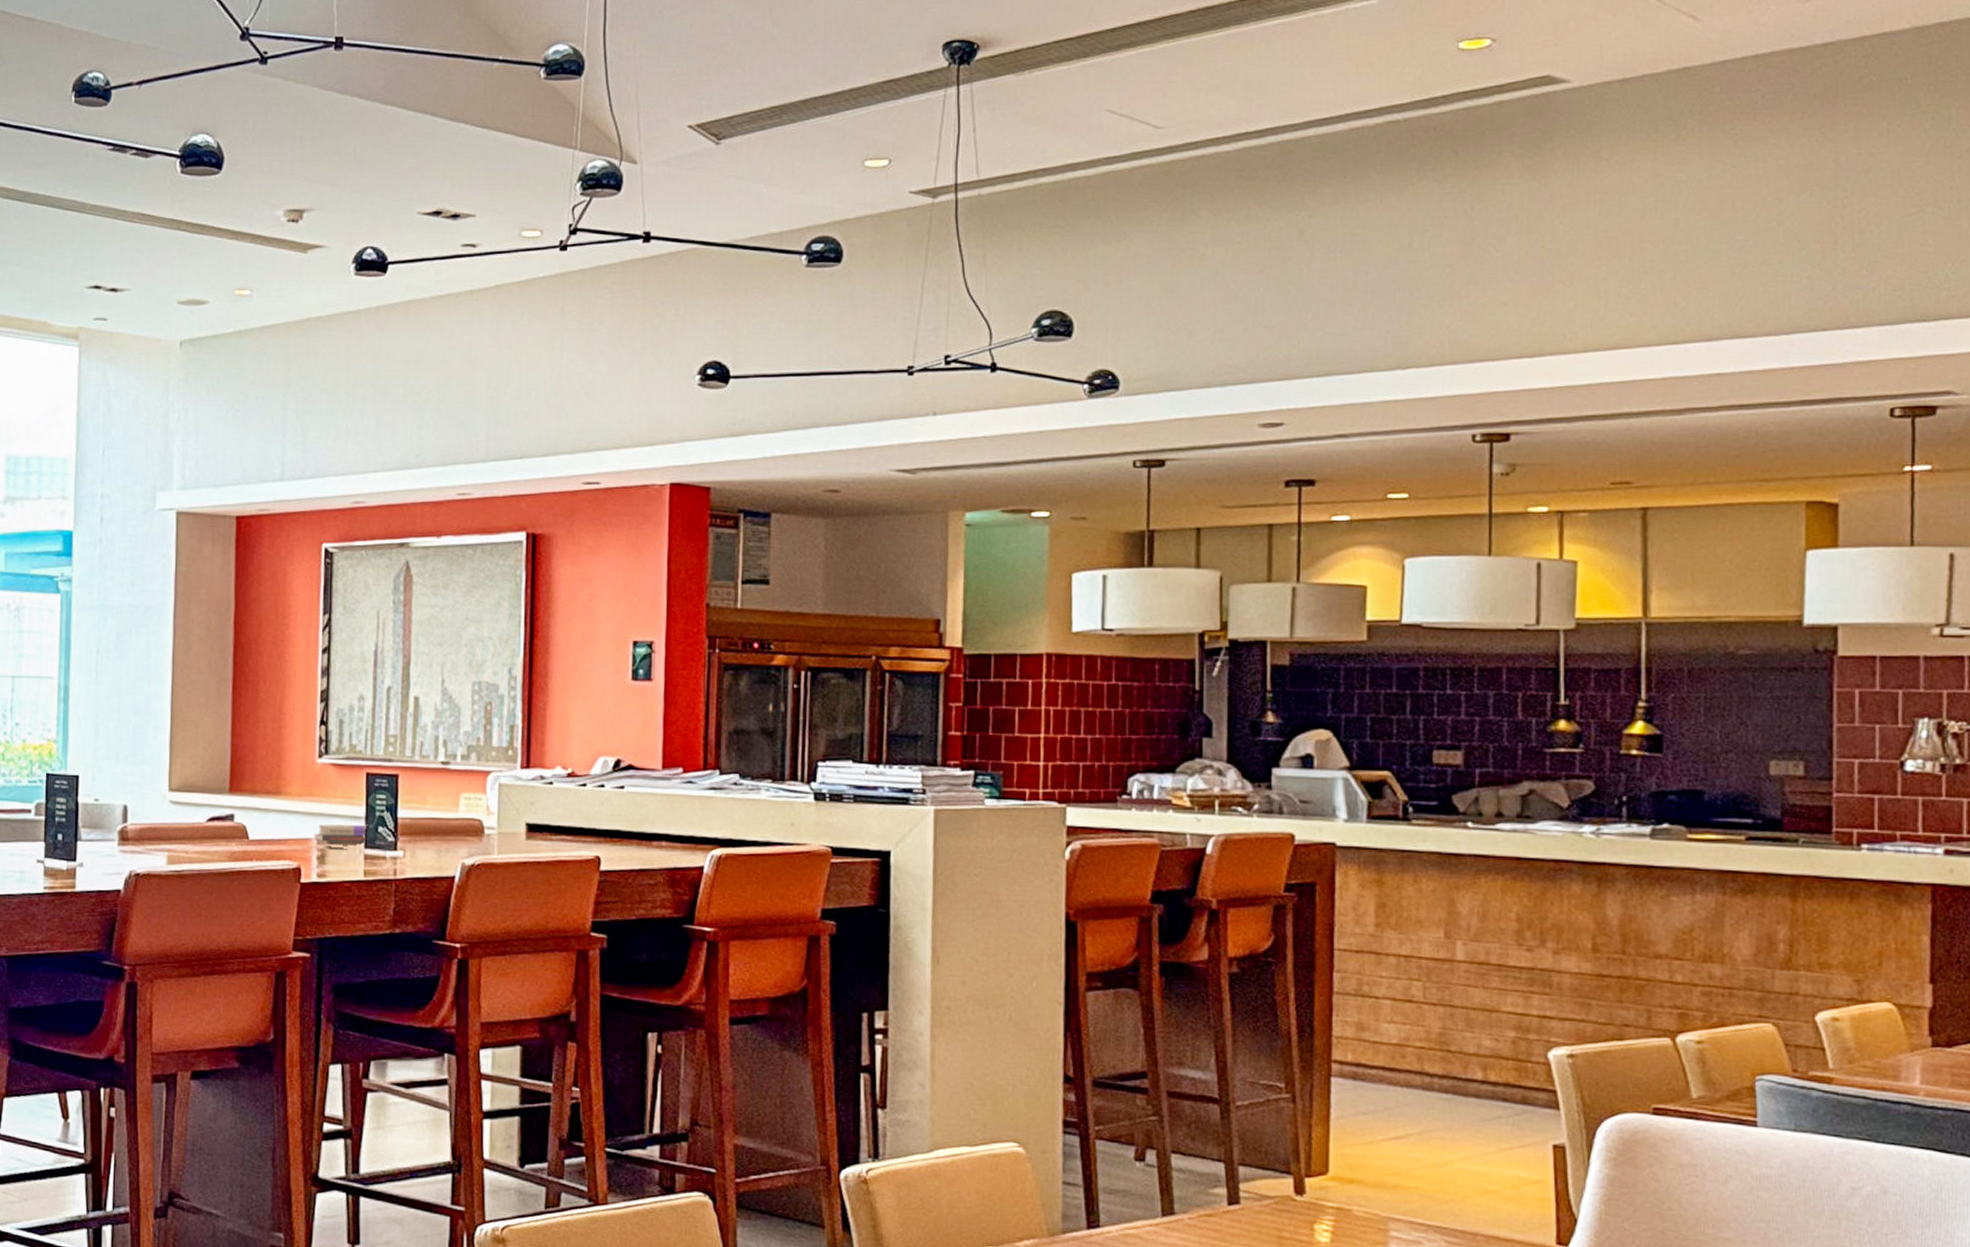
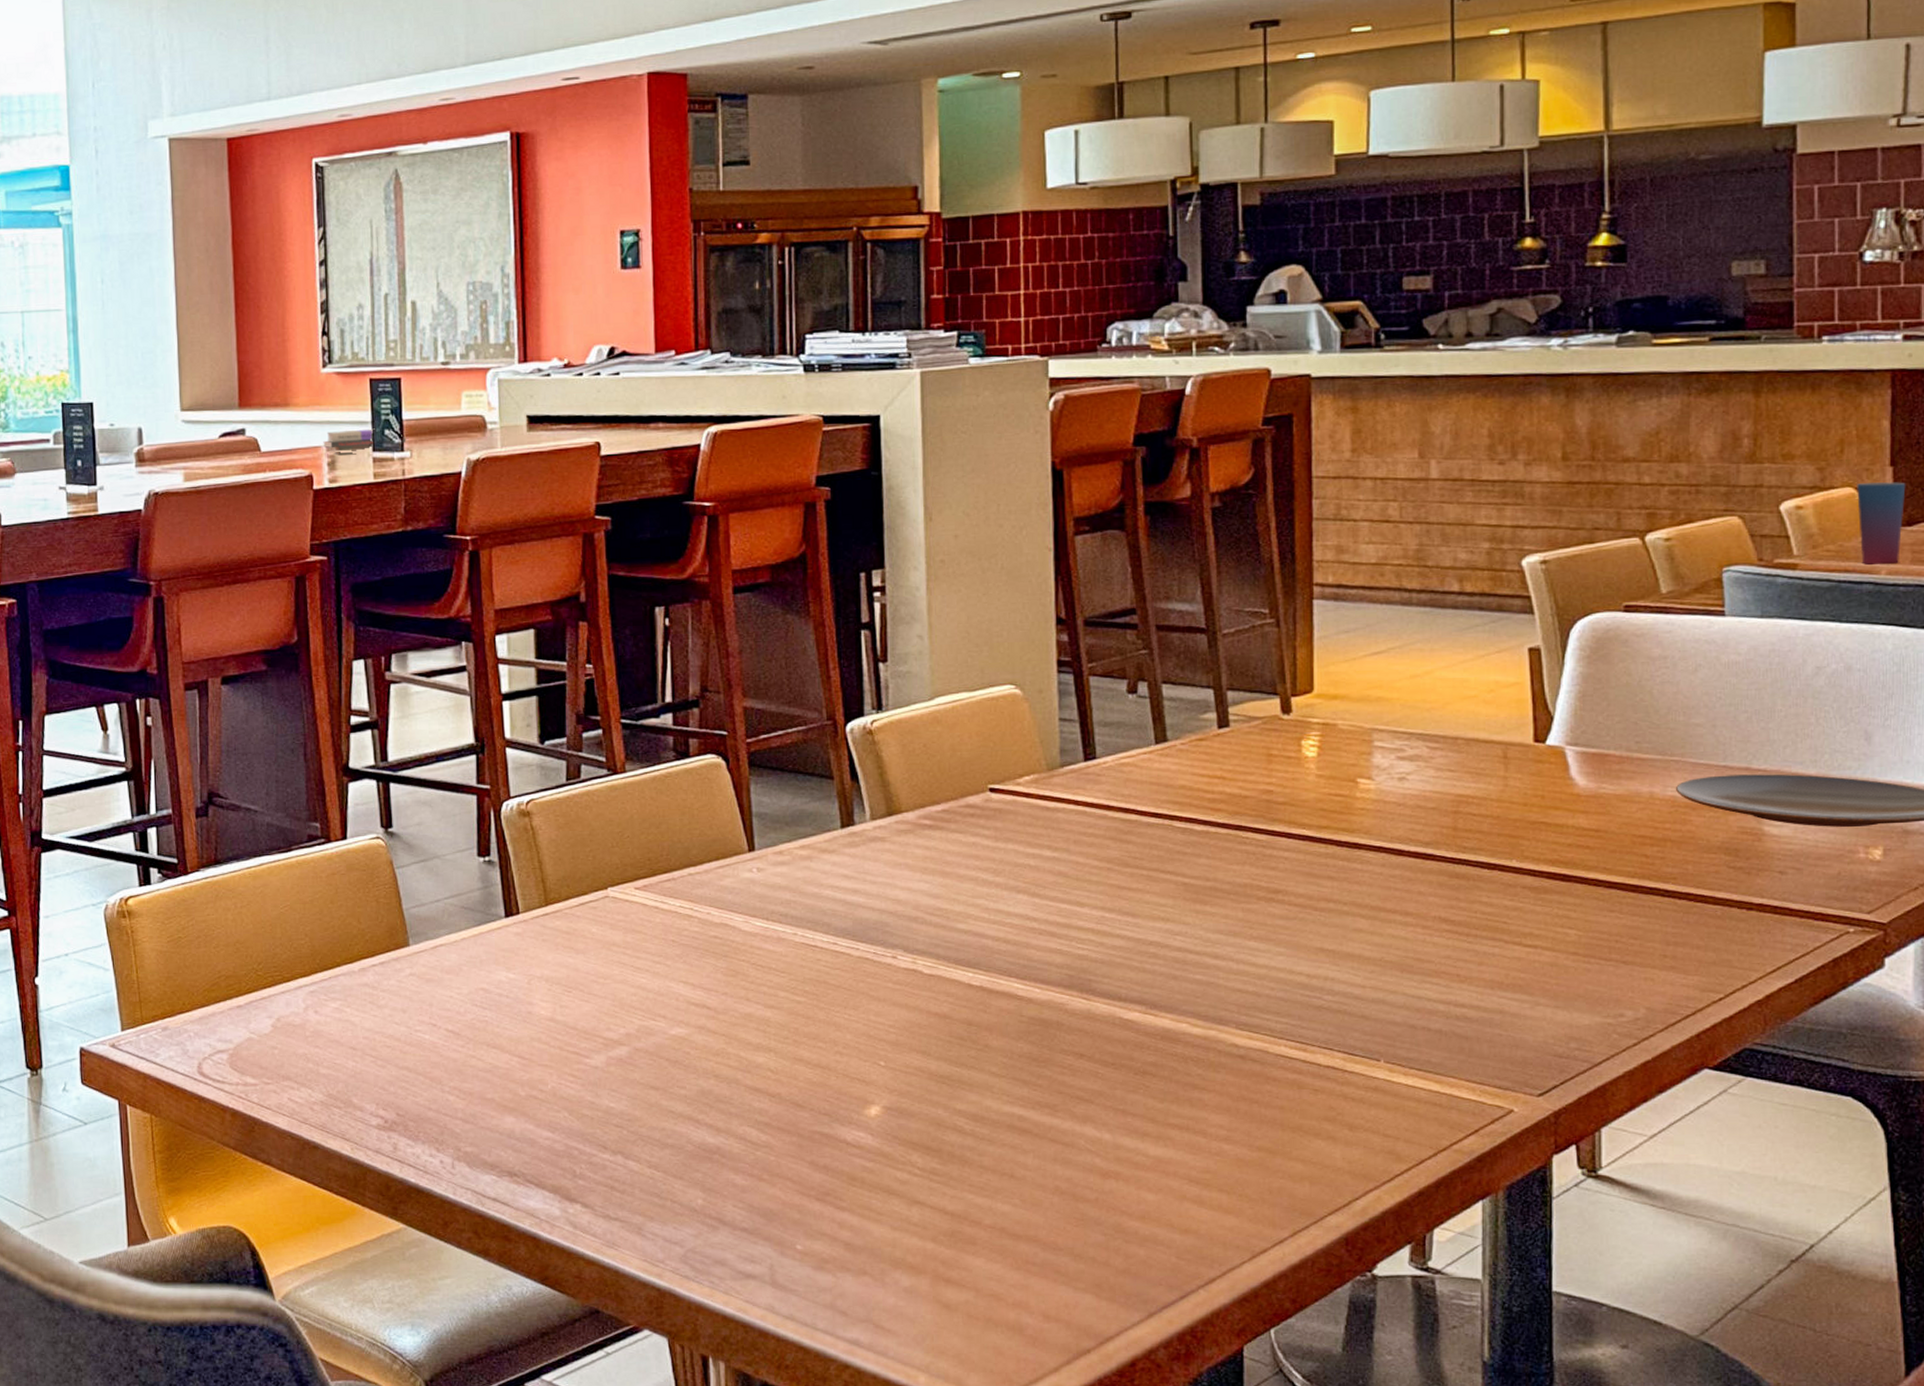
cup: none [1895,999,1946,1087] -> present [1857,482,1906,565]

